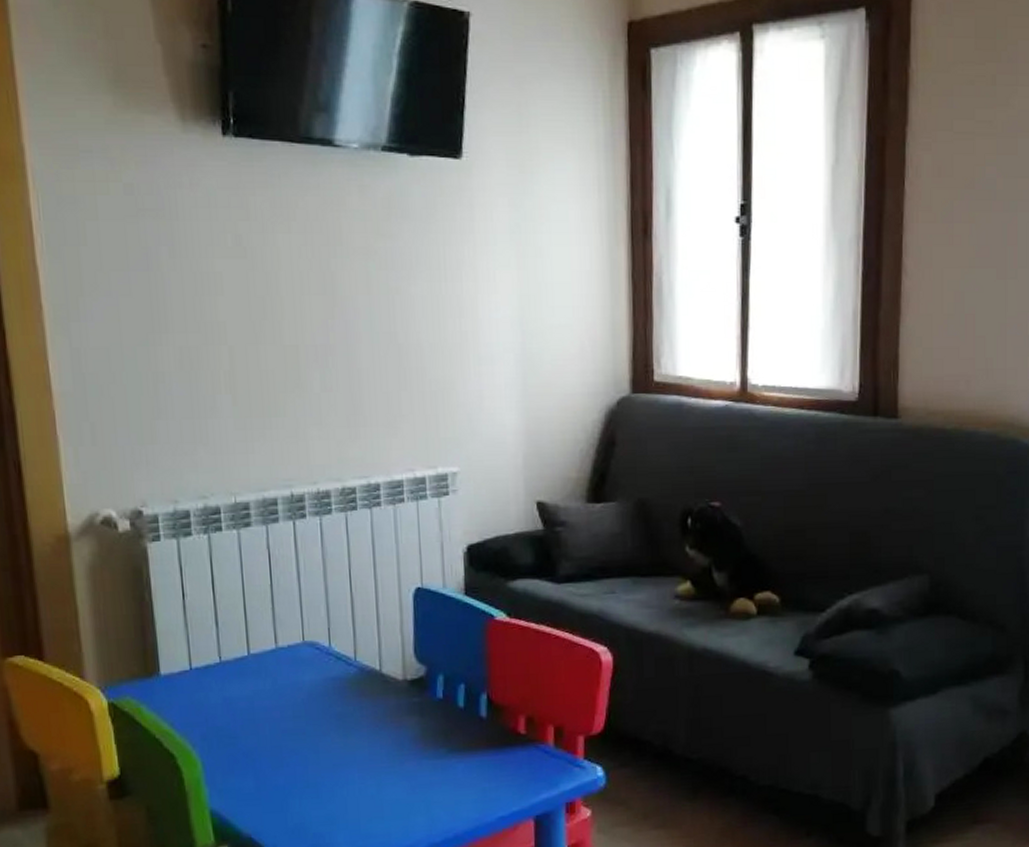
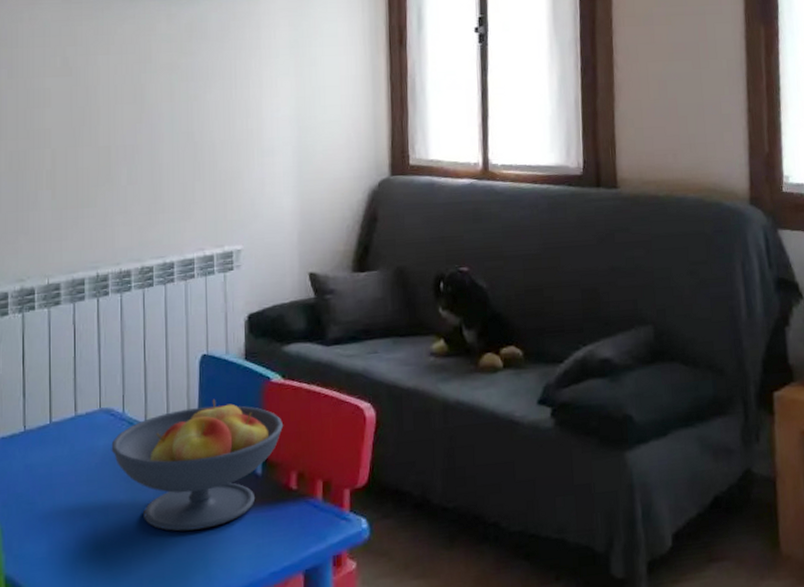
fruit bowl: none [318,635,510,772] -> present [111,398,284,532]

